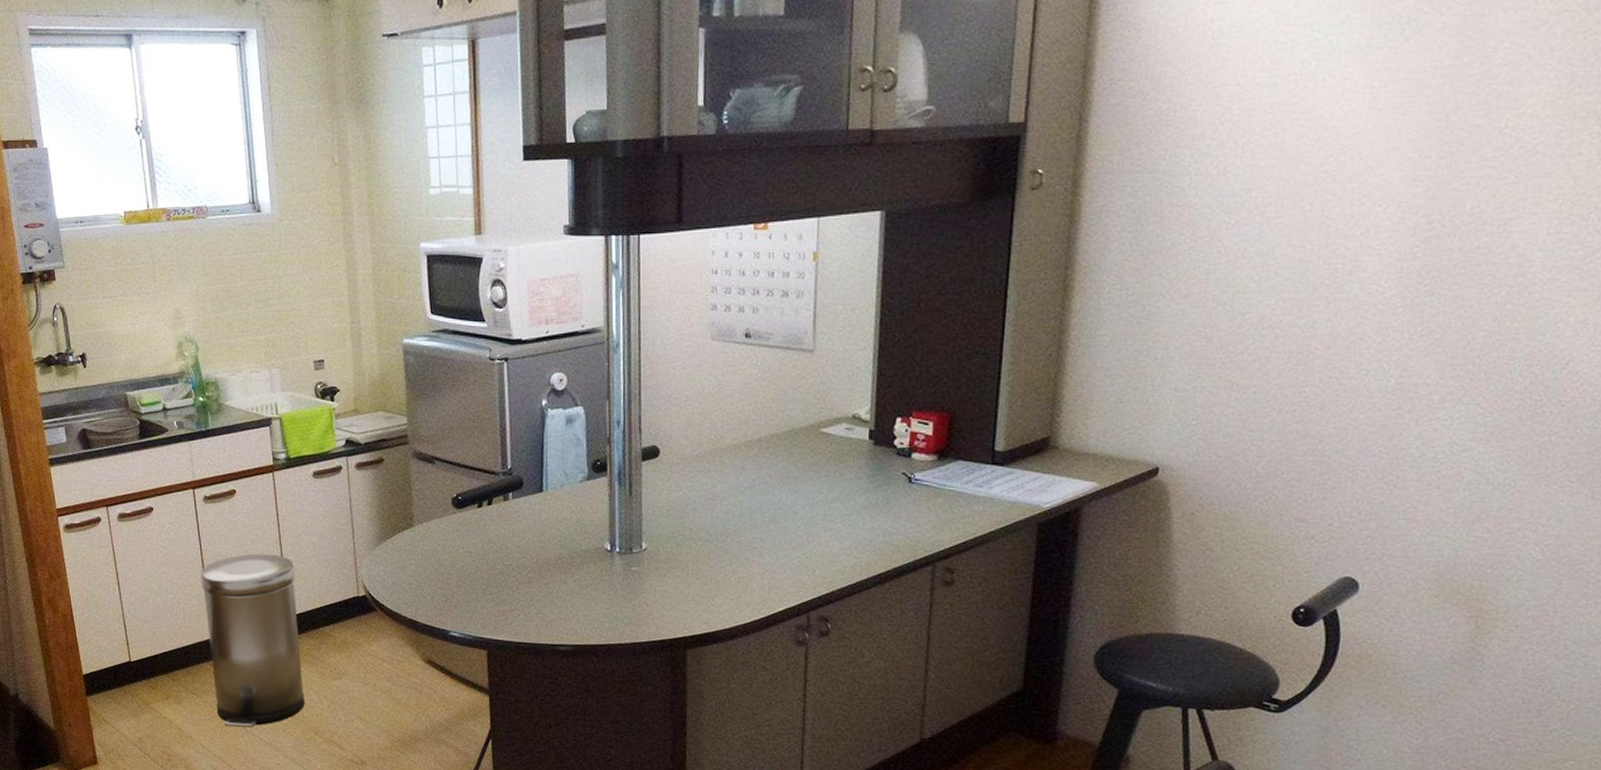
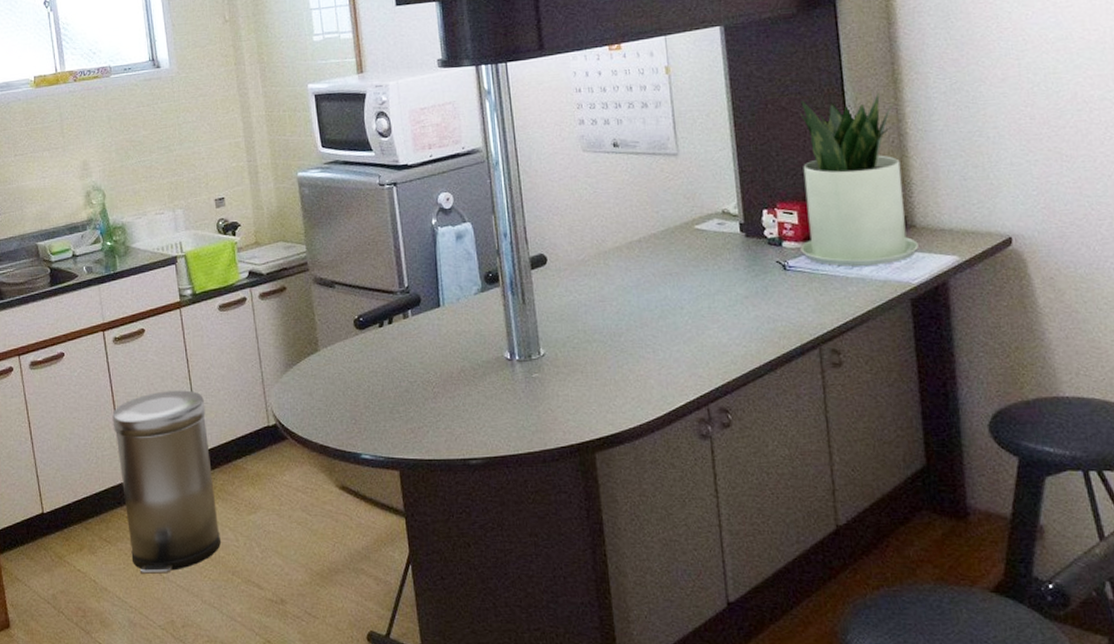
planter: none [930,300,1060,485] -> present [800,93,919,267]

